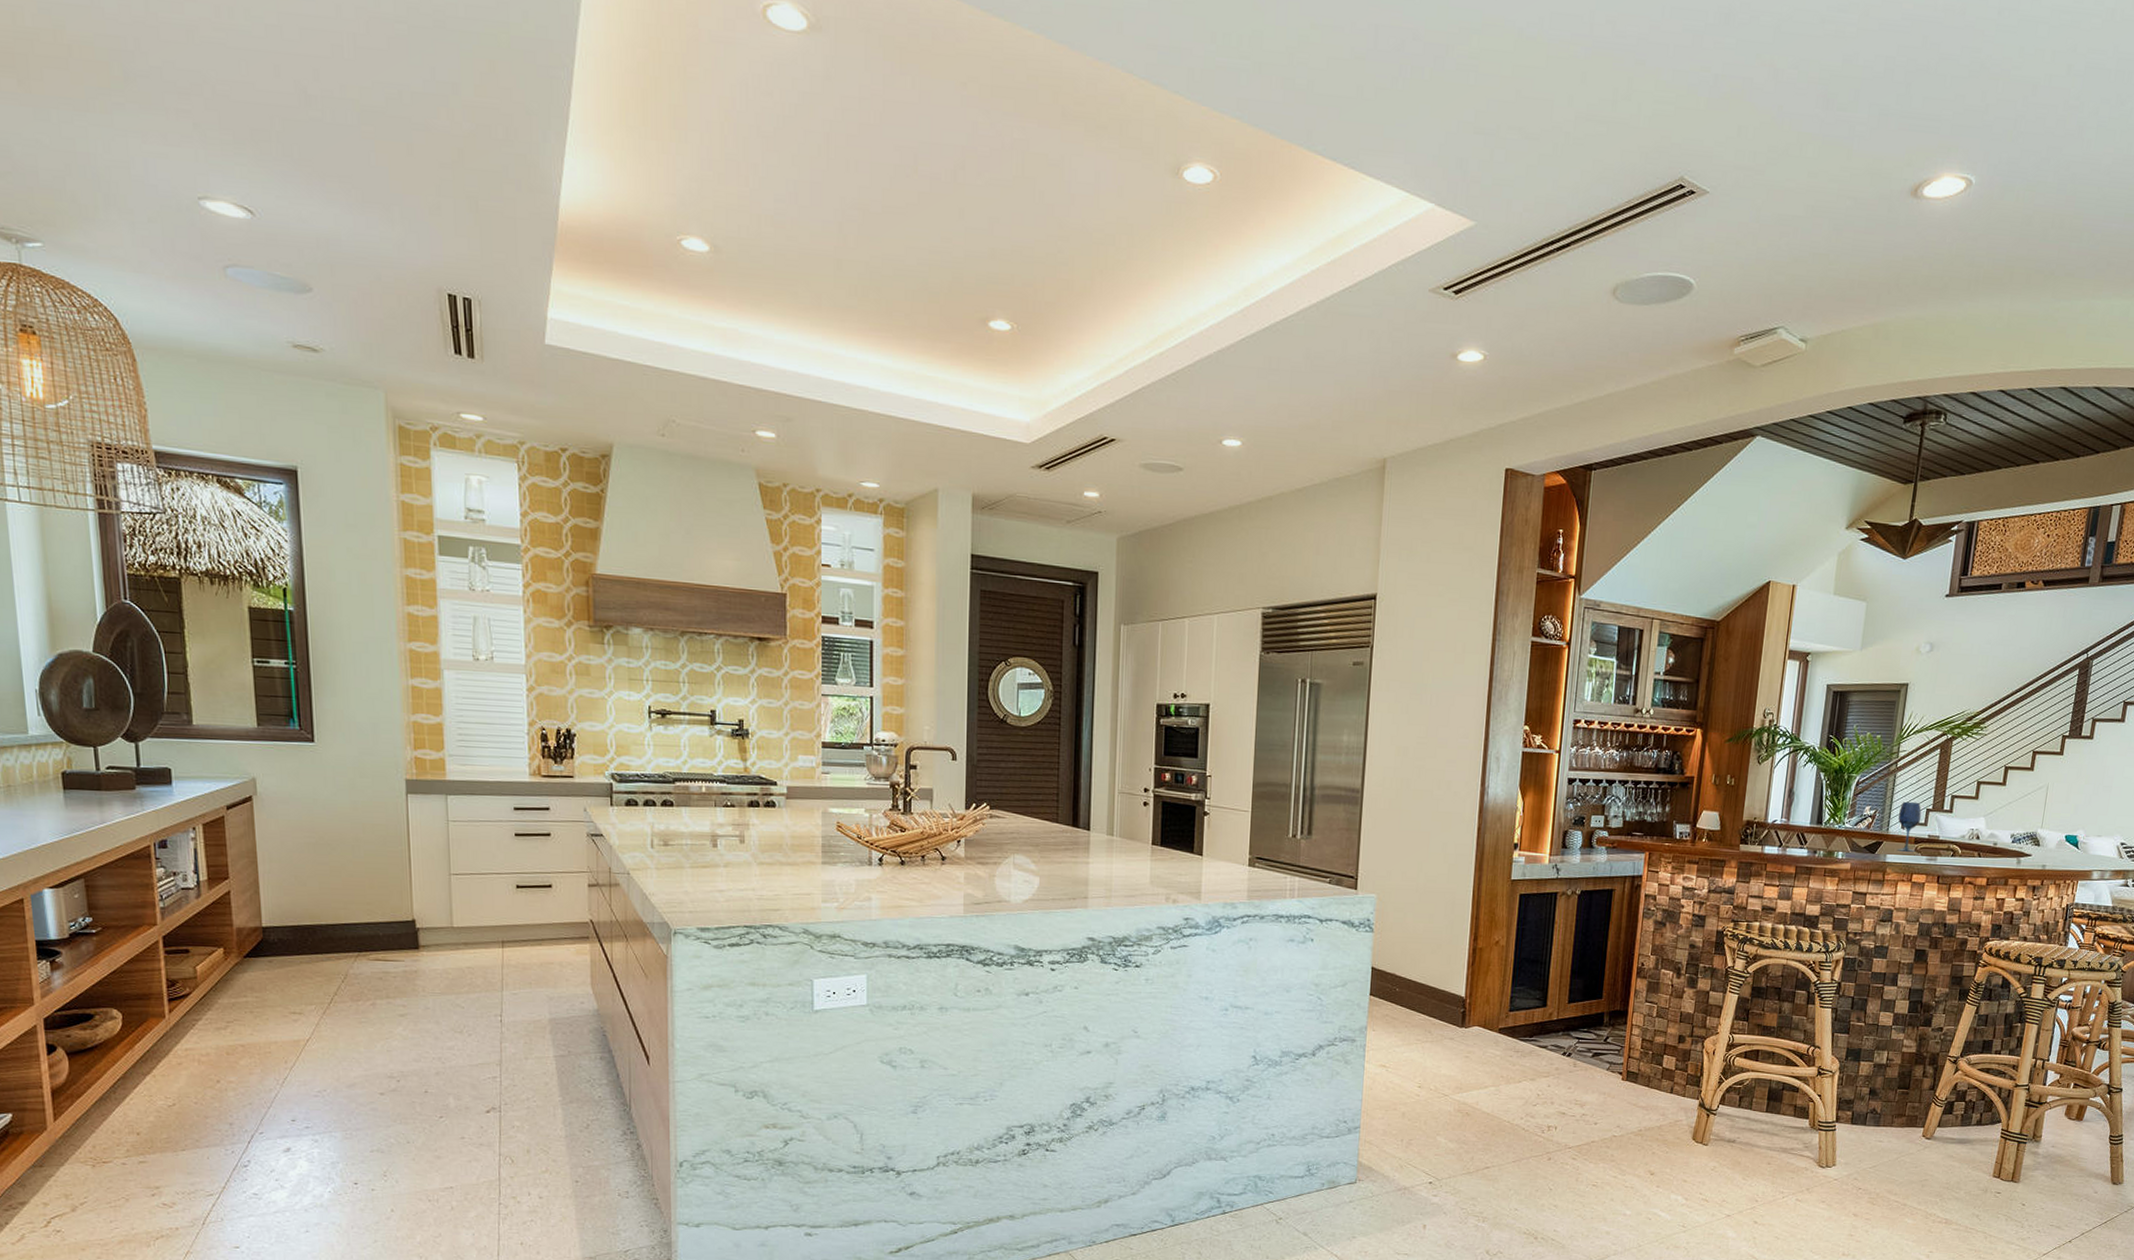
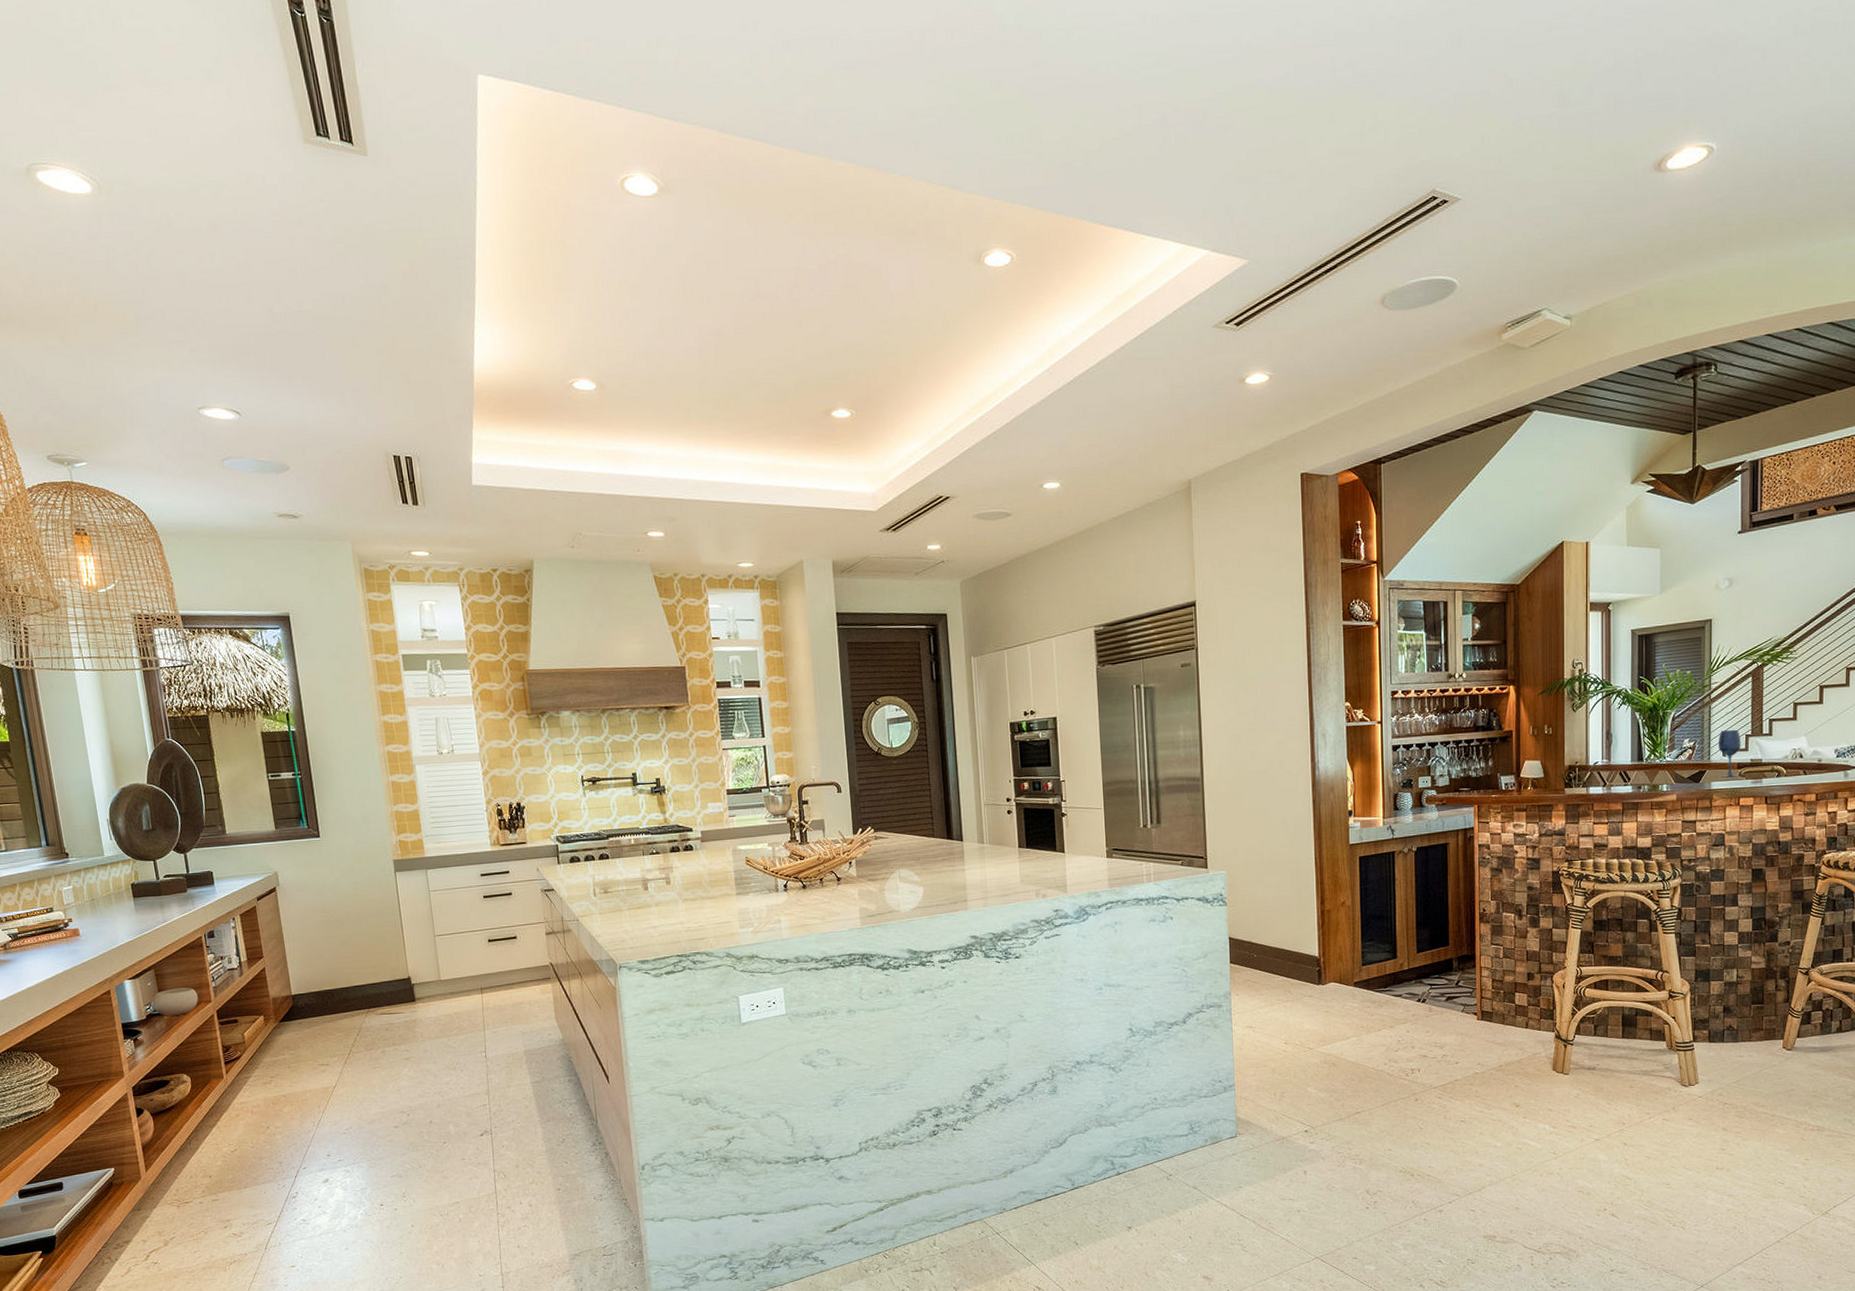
ceramic bowl: none [78,904,141,939] -> present [152,987,199,1017]

